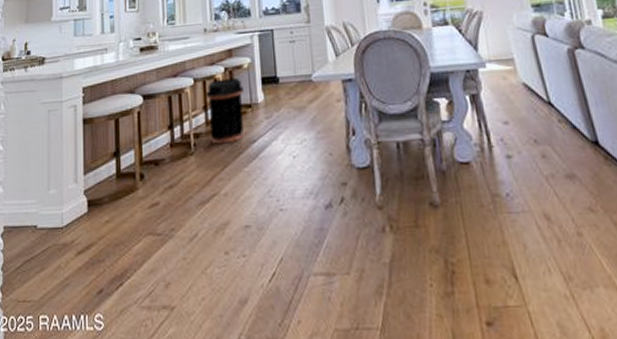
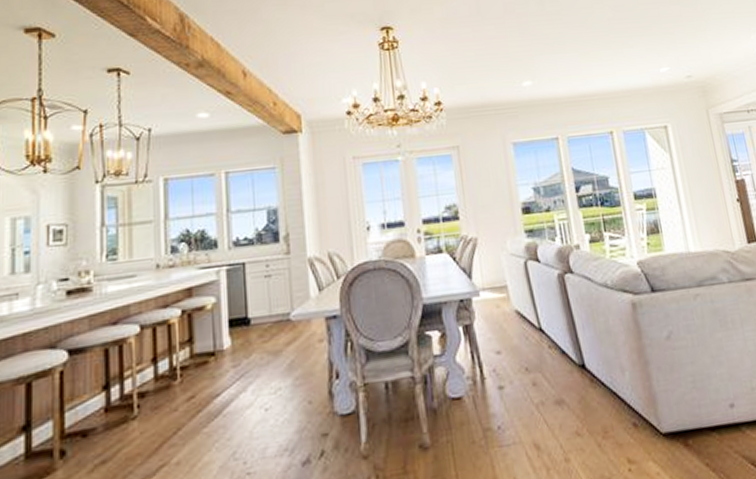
trash can: present [206,77,244,144] -> none [157,321,206,403]

